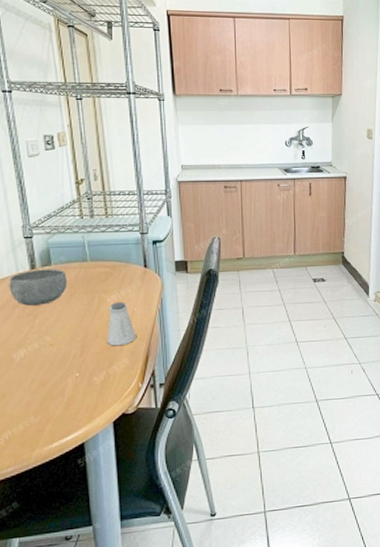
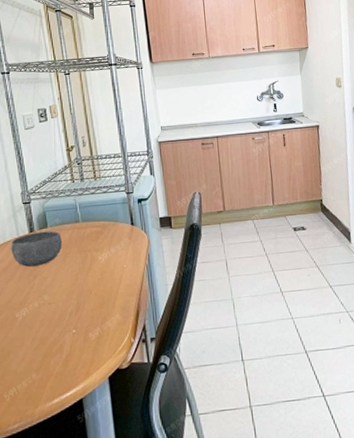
saltshaker: present [108,301,136,346] -> none [100,259,127,303]

